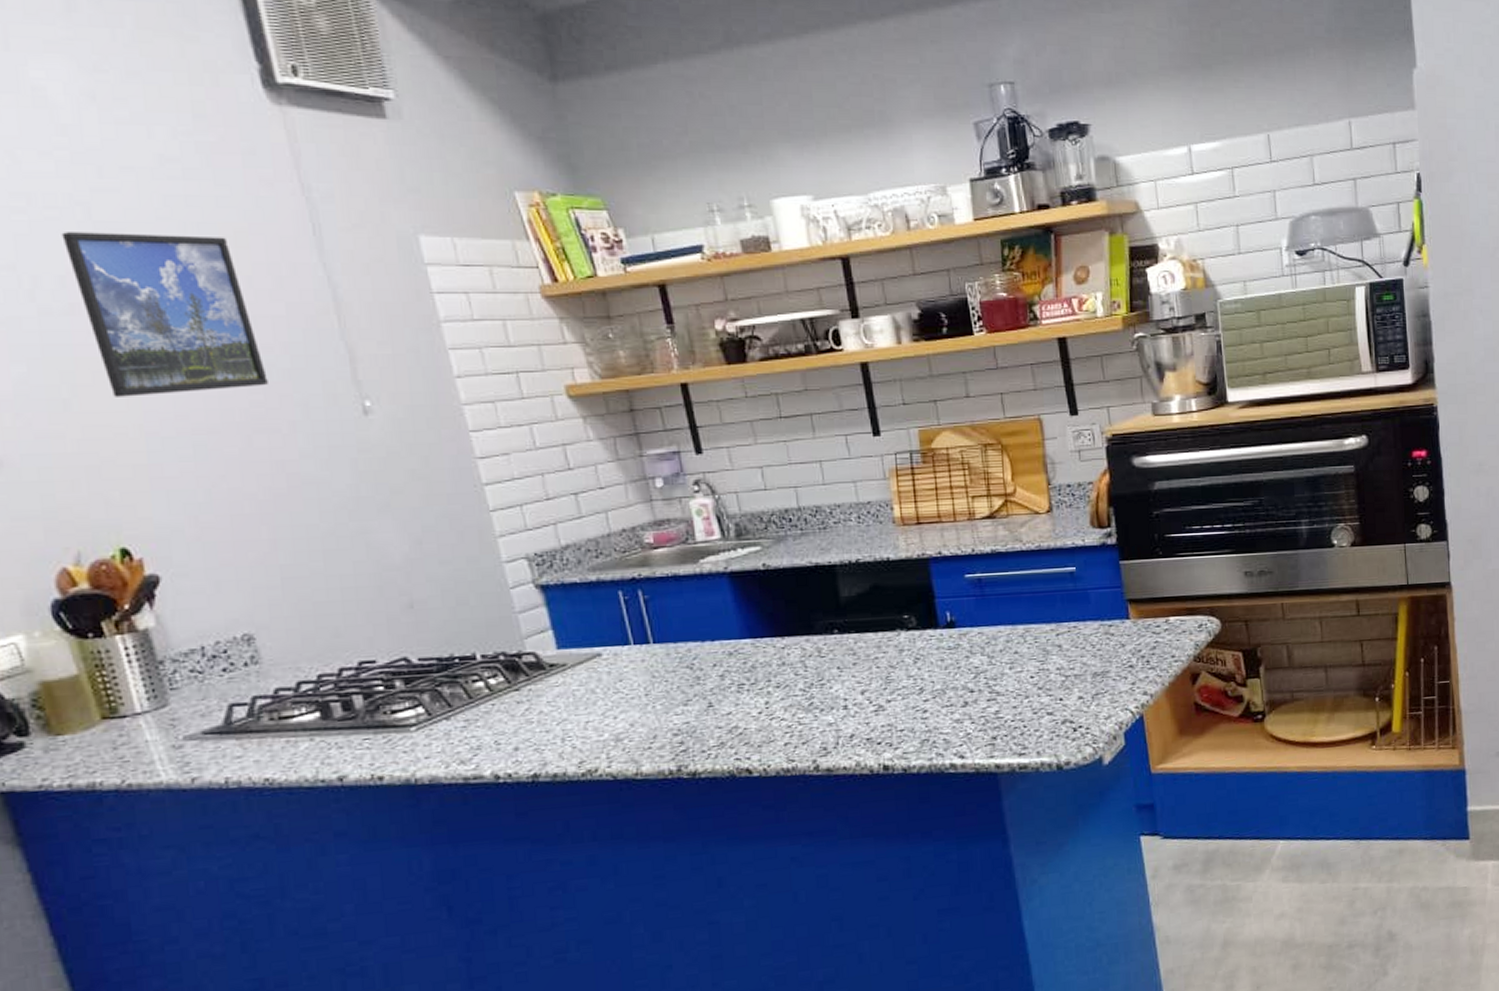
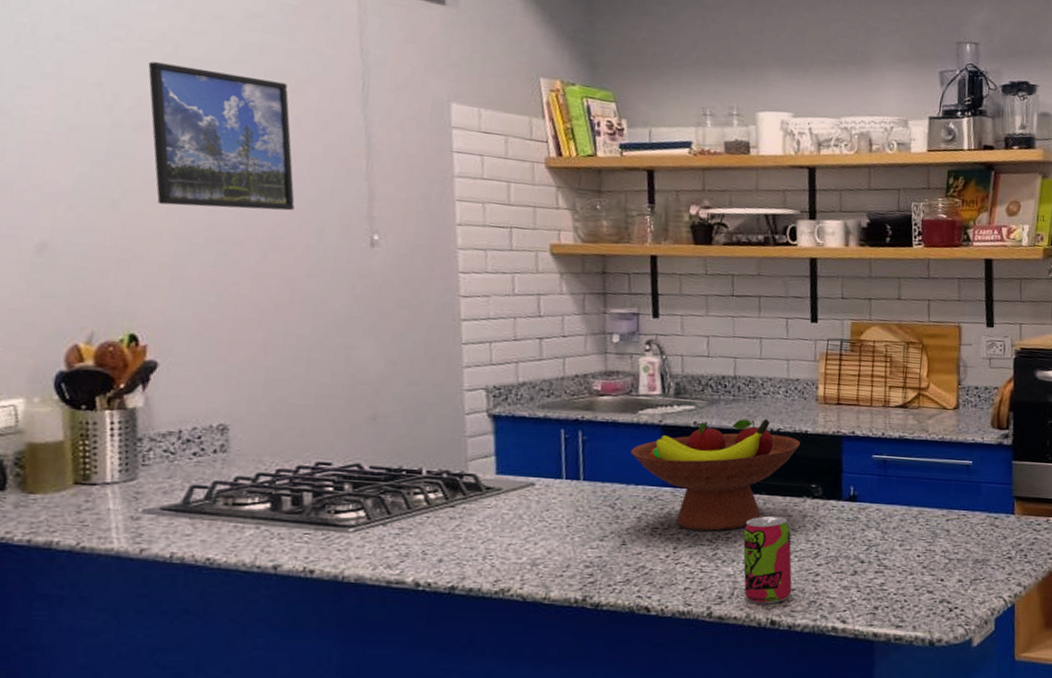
fruit bowl: none [698,549,883,682] -> present [630,418,800,531]
beverage can: none [837,654,901,750] -> present [742,515,792,604]

